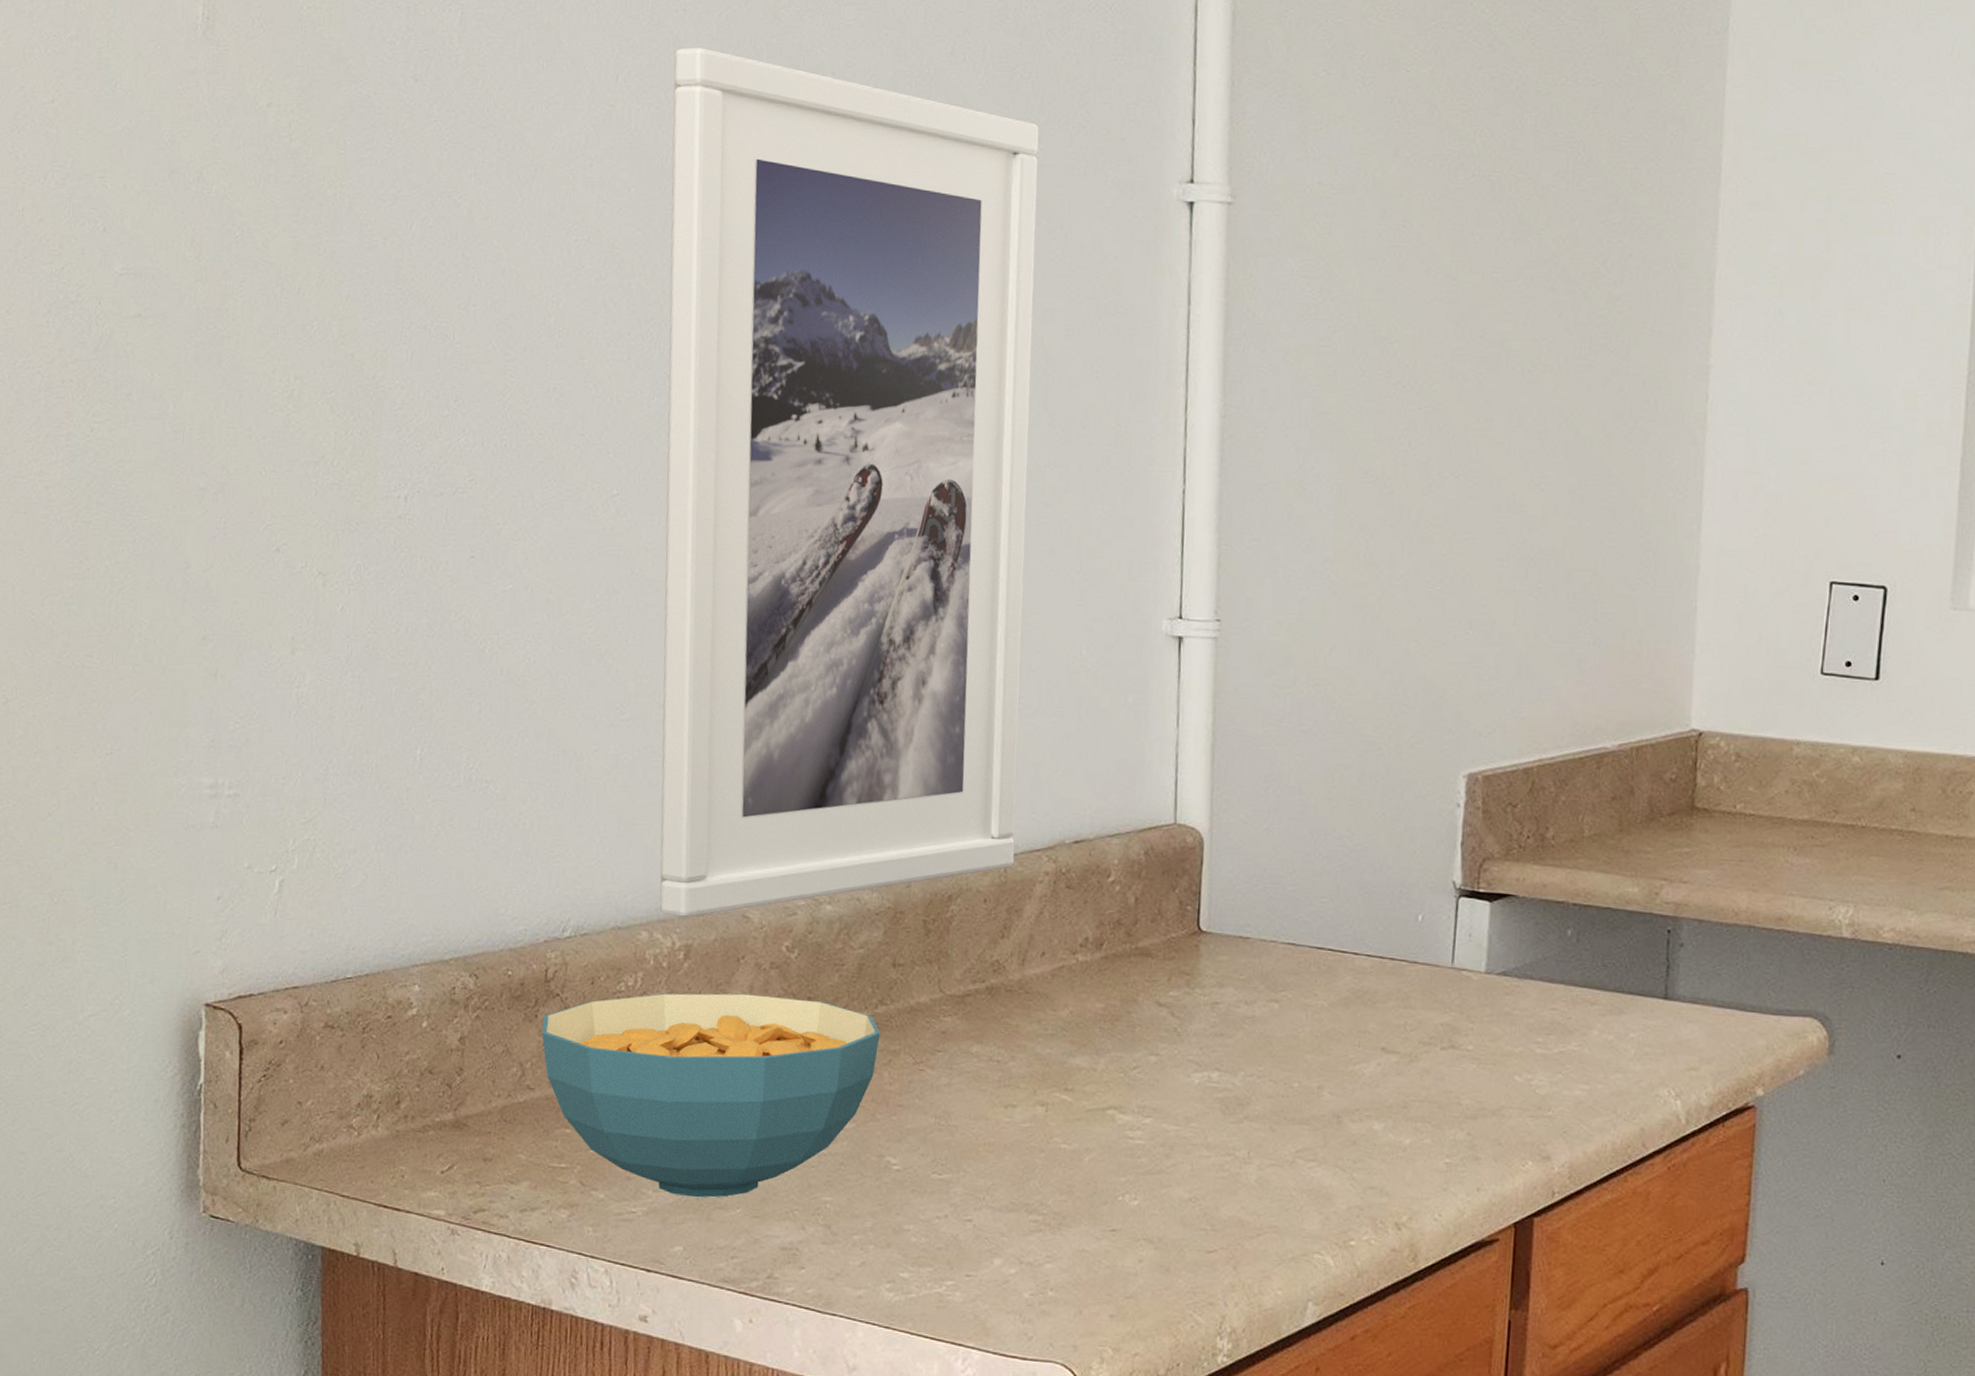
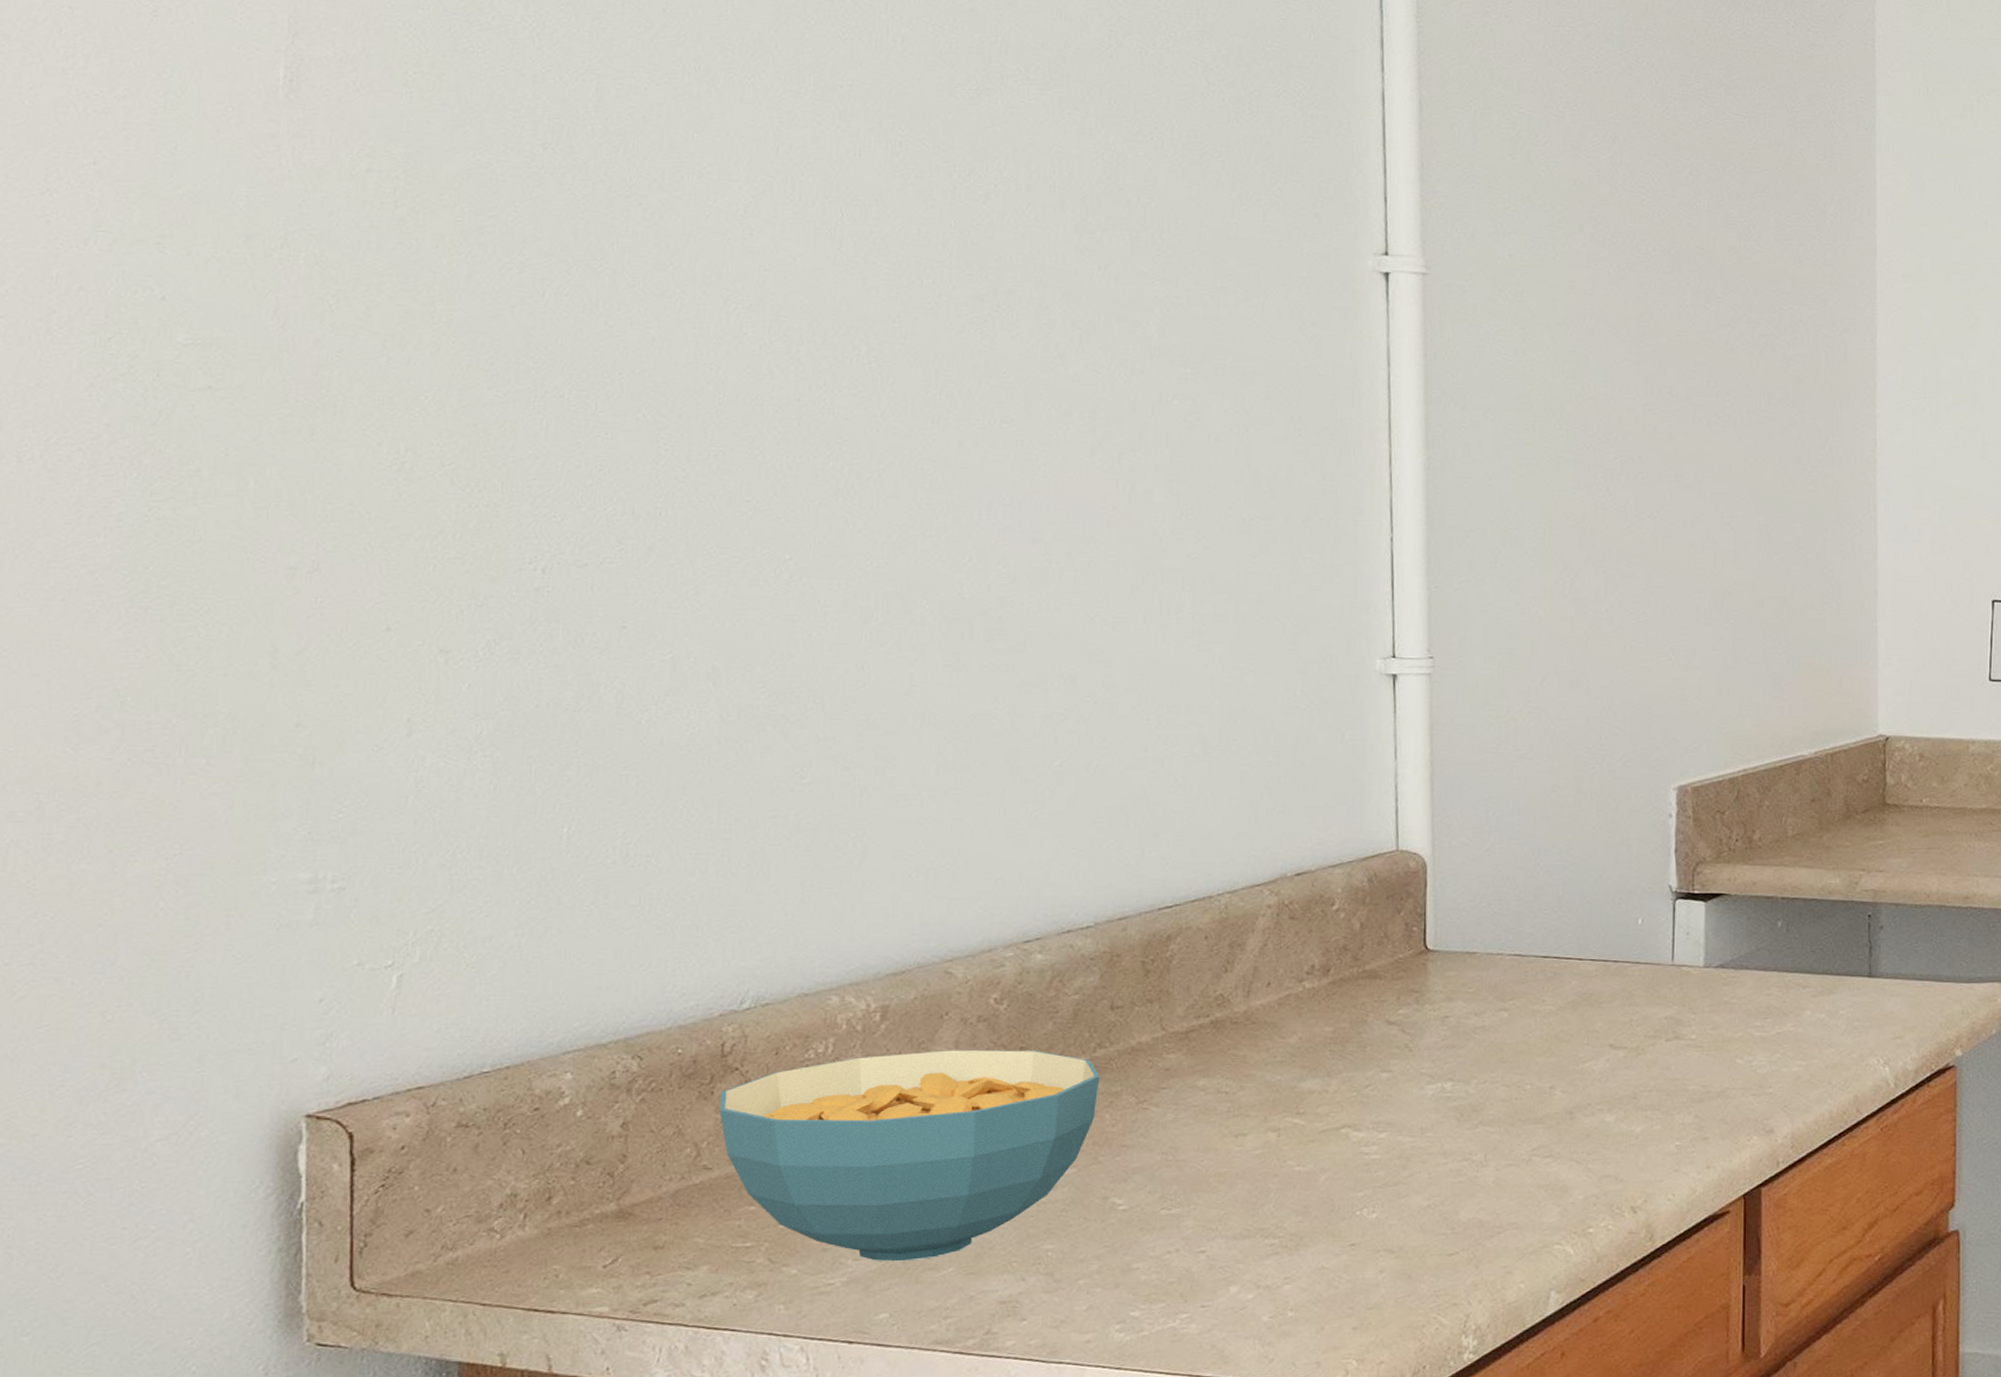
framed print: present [659,47,1039,918] -> none [840,122,1236,979]

